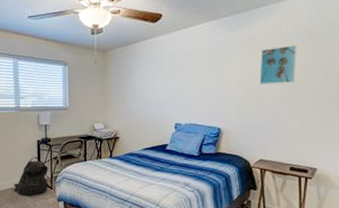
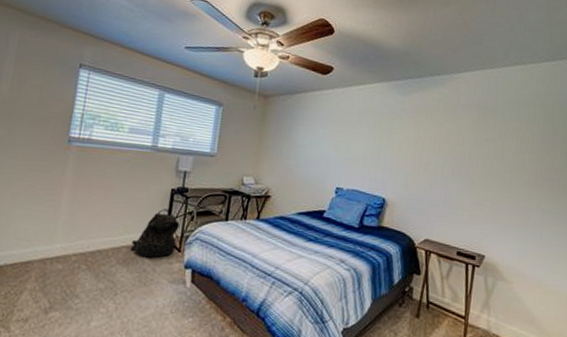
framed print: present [259,45,298,84] -> none [429,118,469,159]

